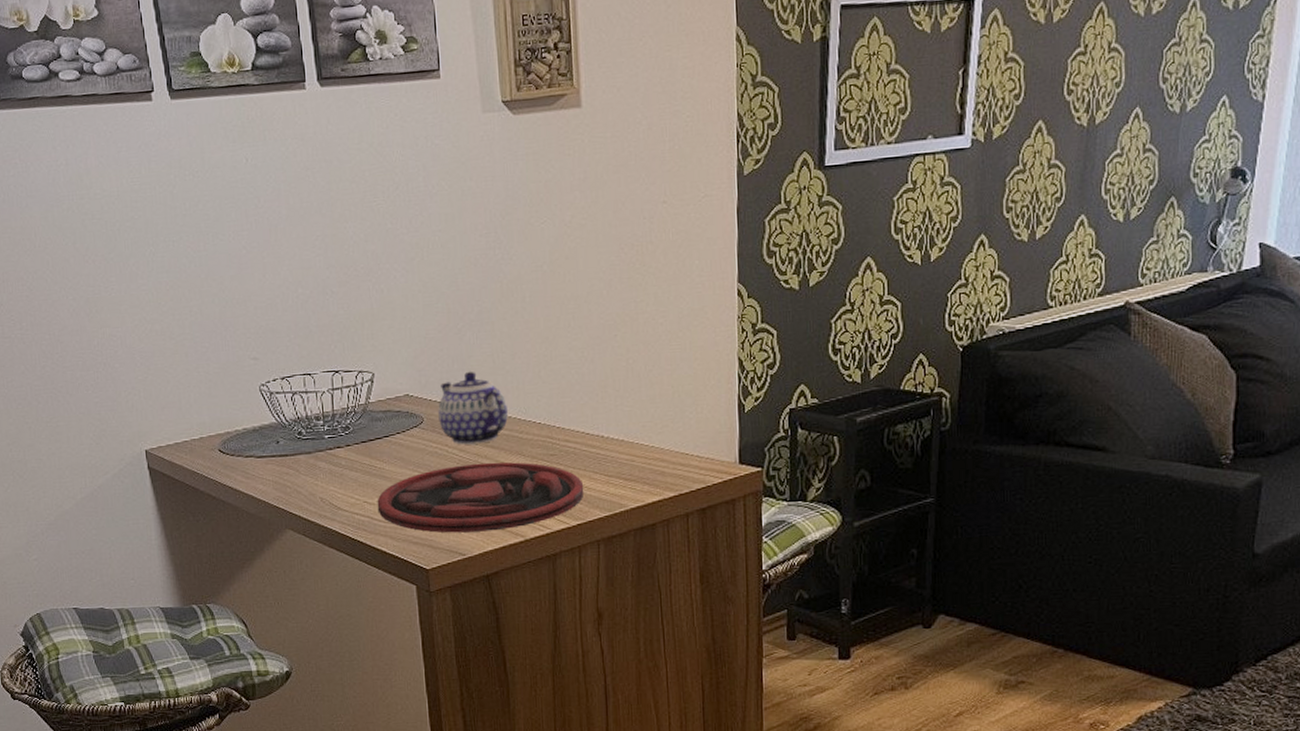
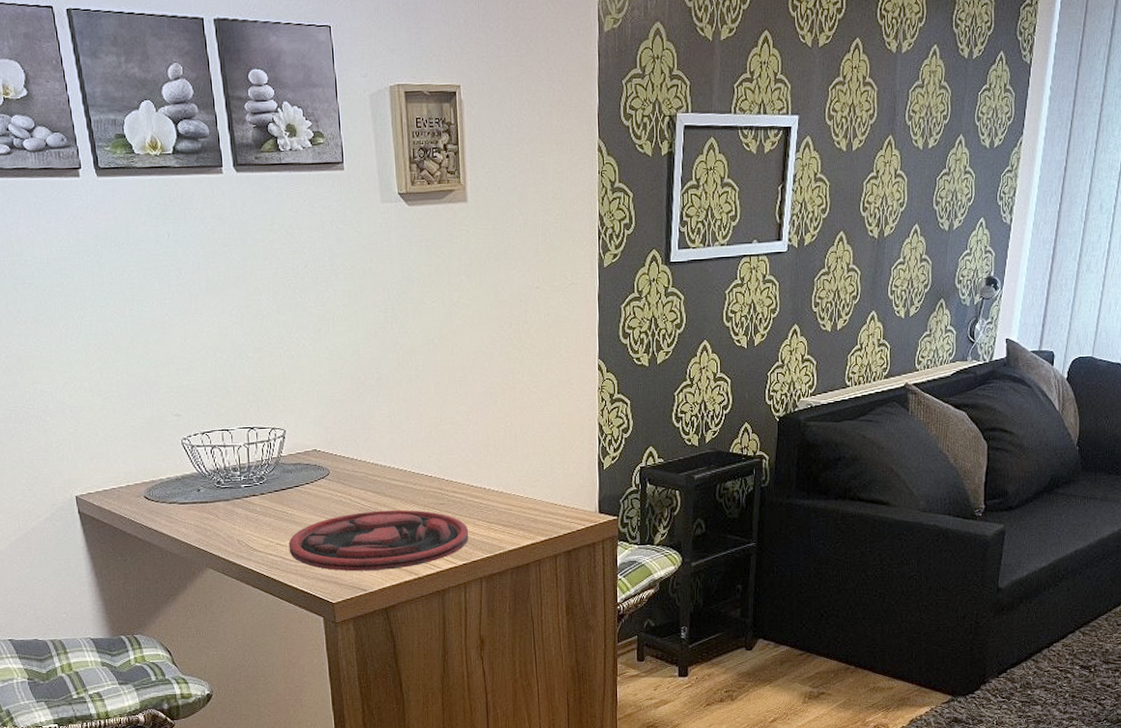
teapot: present [438,371,508,445] -> none [342,430,403,495]

